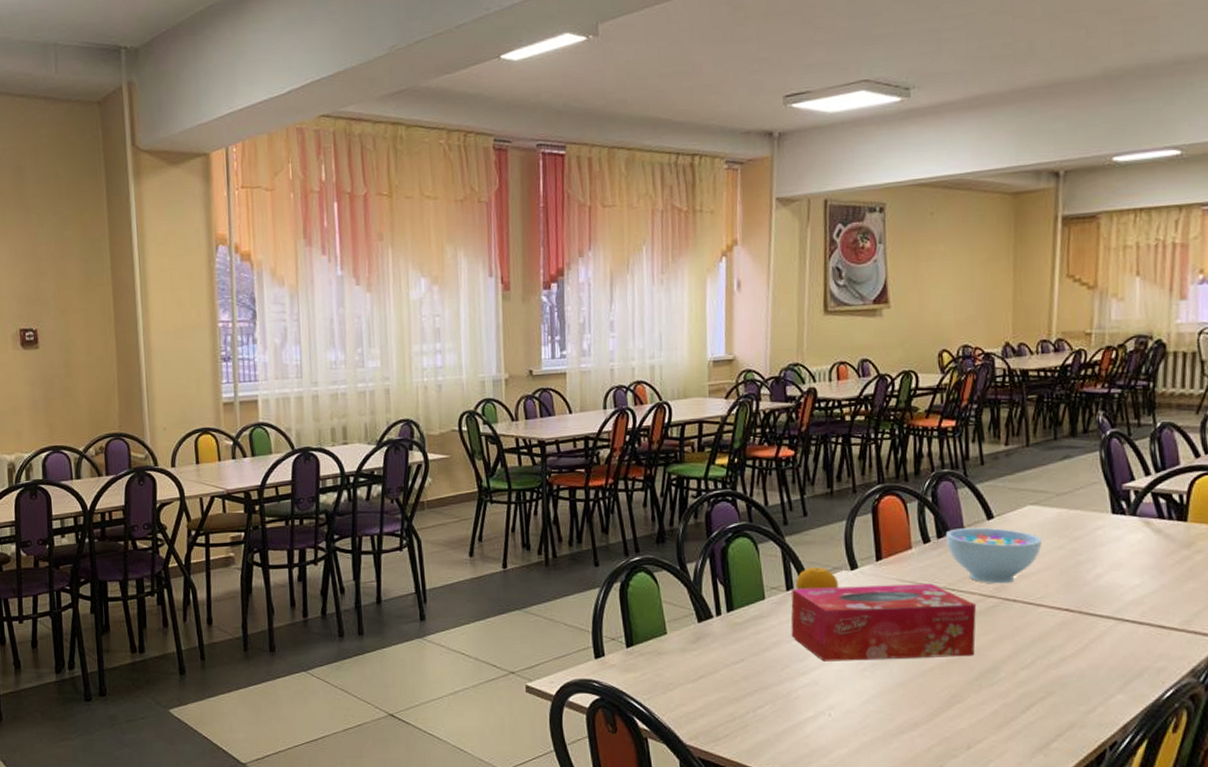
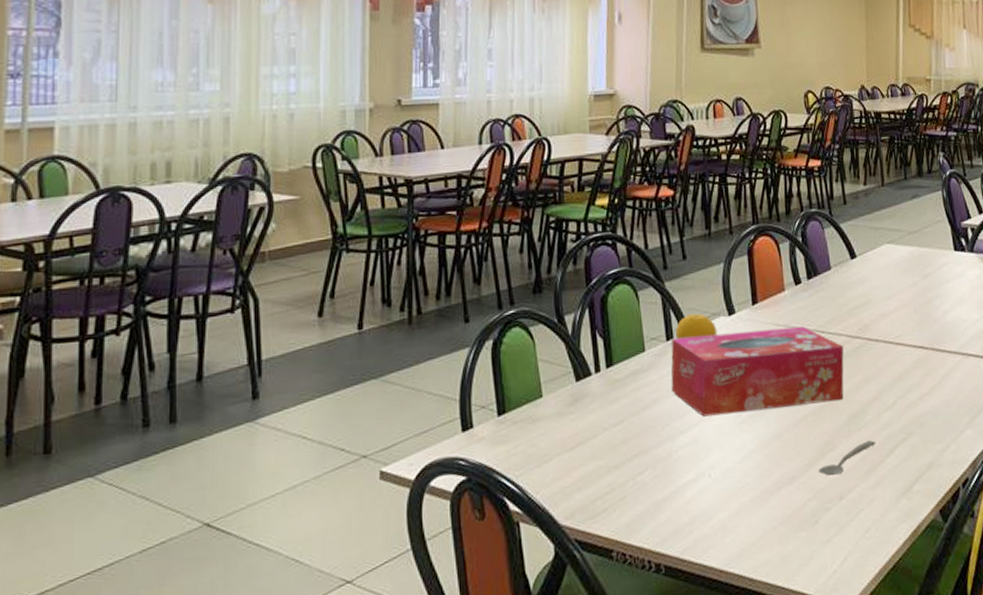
spoon: none [945,696,1010,725] -> present [818,440,876,476]
bowl: present [946,527,1042,584] -> none [815,267,898,324]

